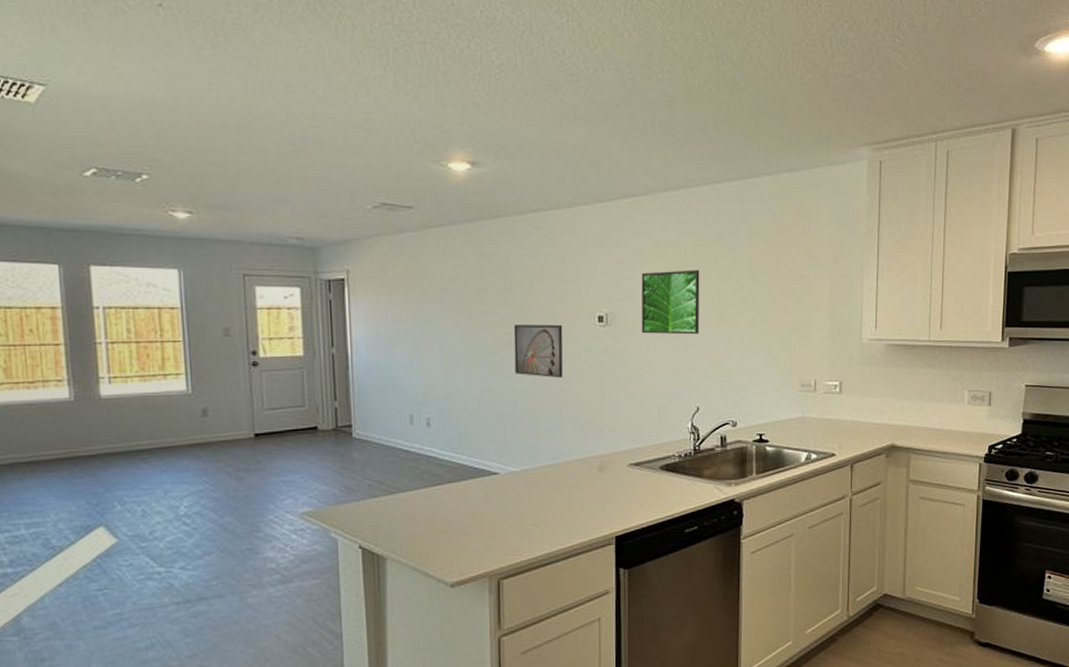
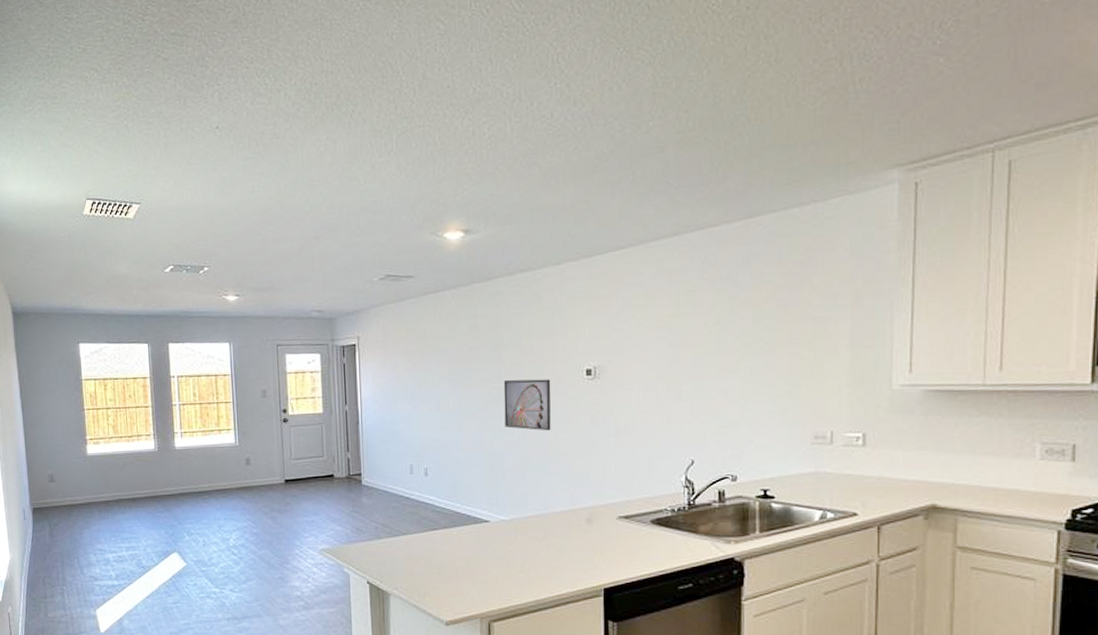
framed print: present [641,269,700,335] -> none [630,318,695,386]

